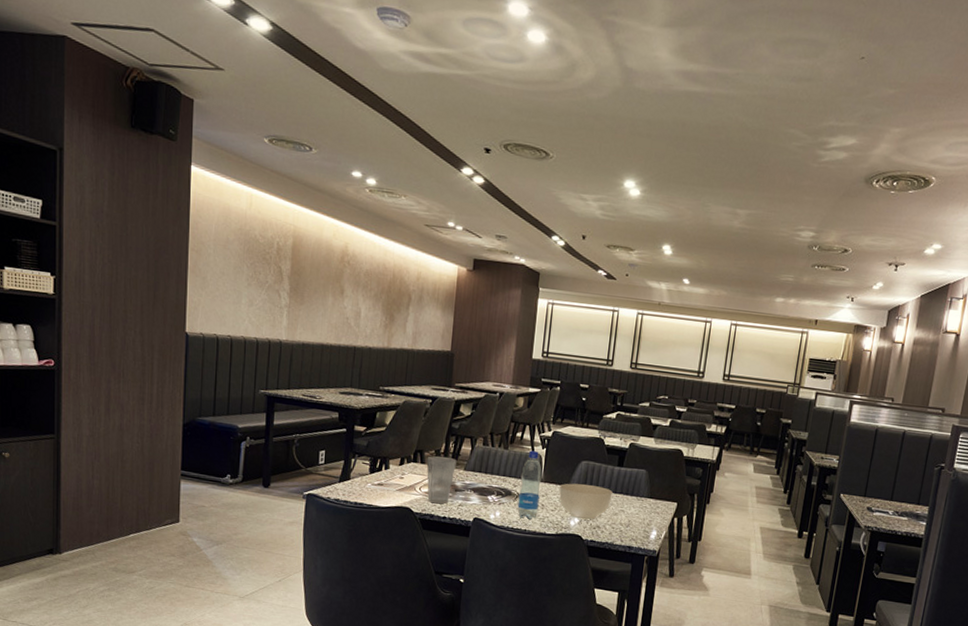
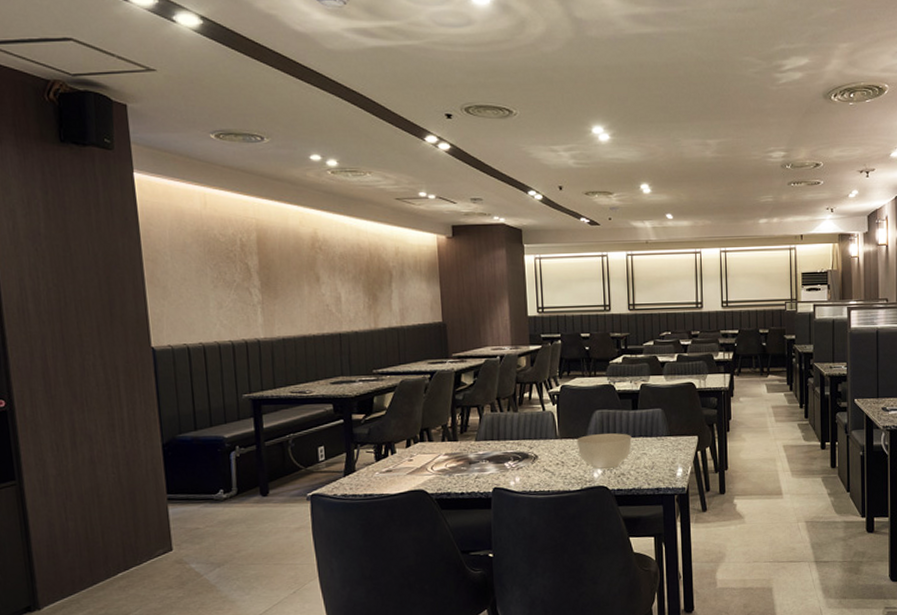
cup: present [426,456,458,504] -> none [434,430,467,481]
bottle: present [517,450,542,519] -> none [535,408,559,480]

